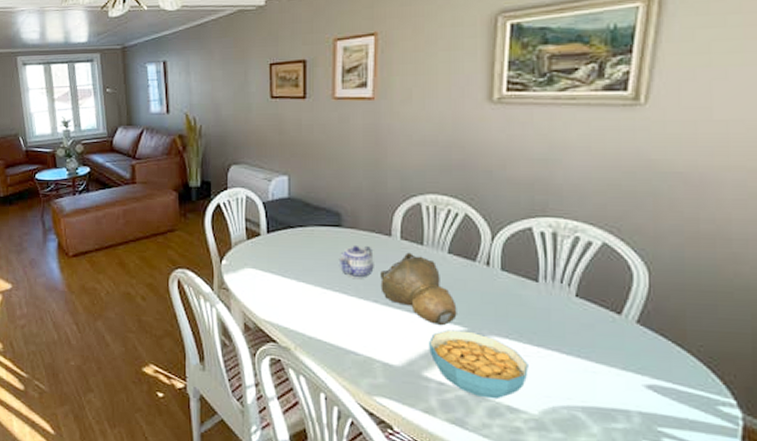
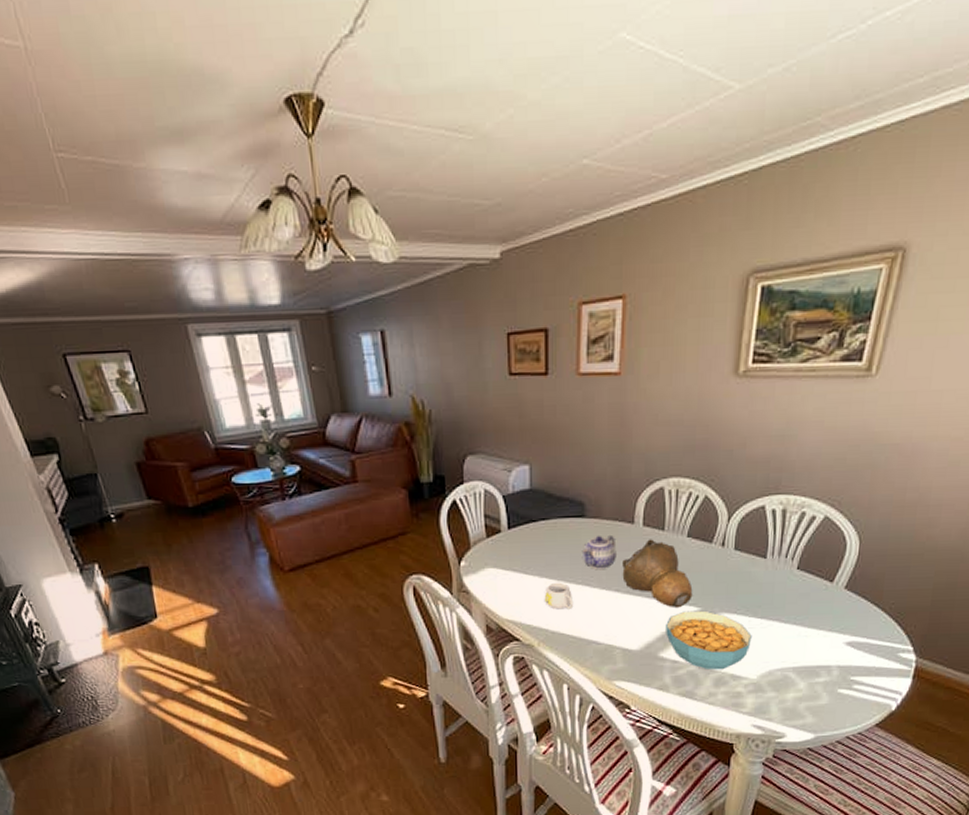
mug: none [301,287,331,316] -> present [544,582,574,610]

